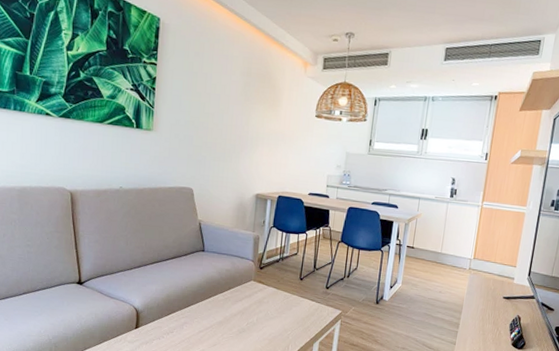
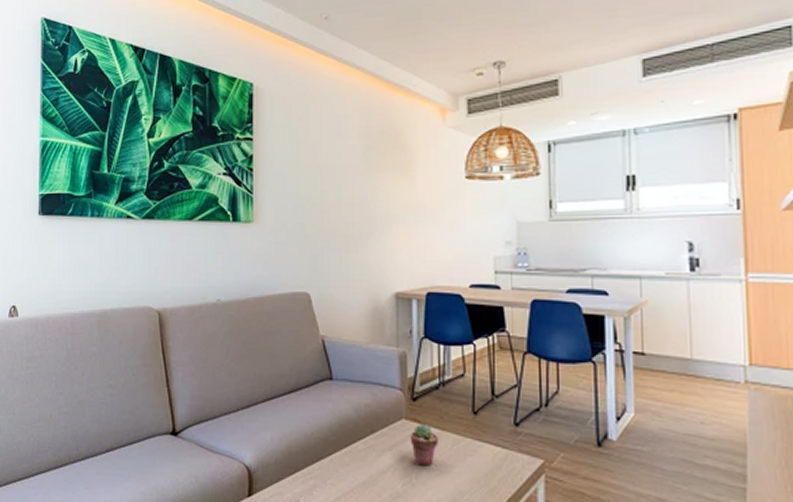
potted succulent: none [255,284,275,312] -> present [410,423,438,466]

